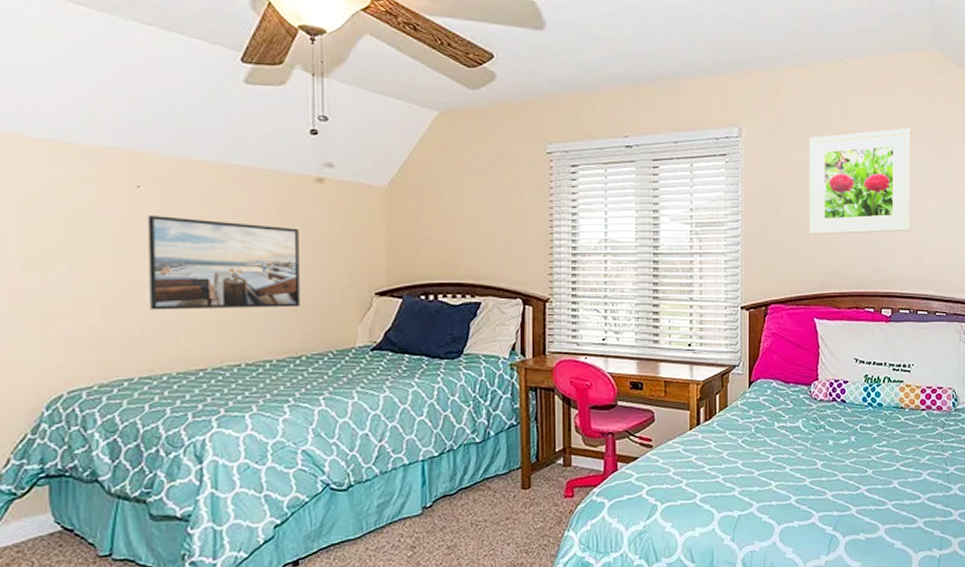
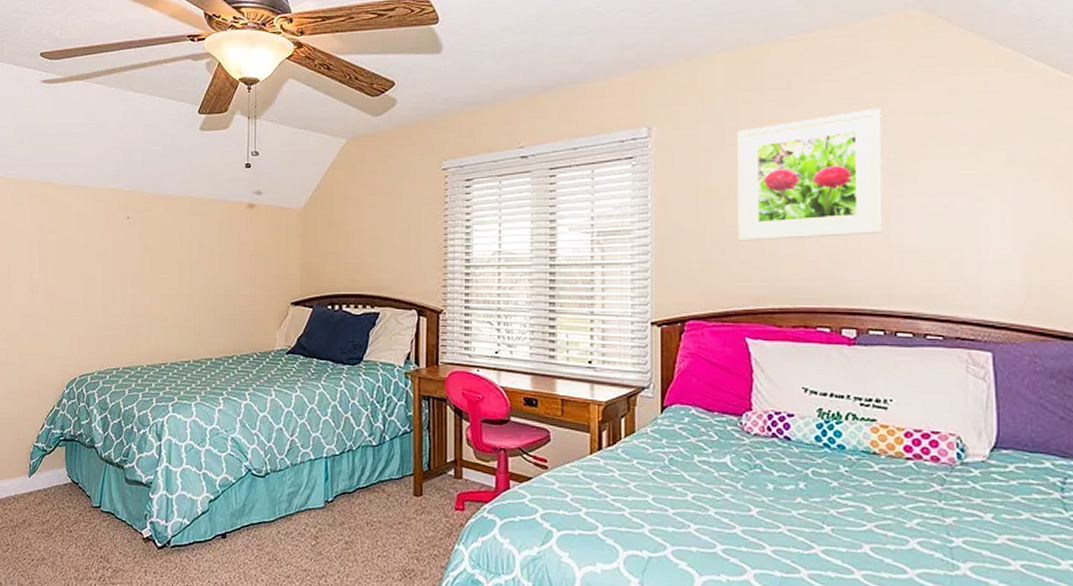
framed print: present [147,216,300,310] -> none [132,240,234,315]

